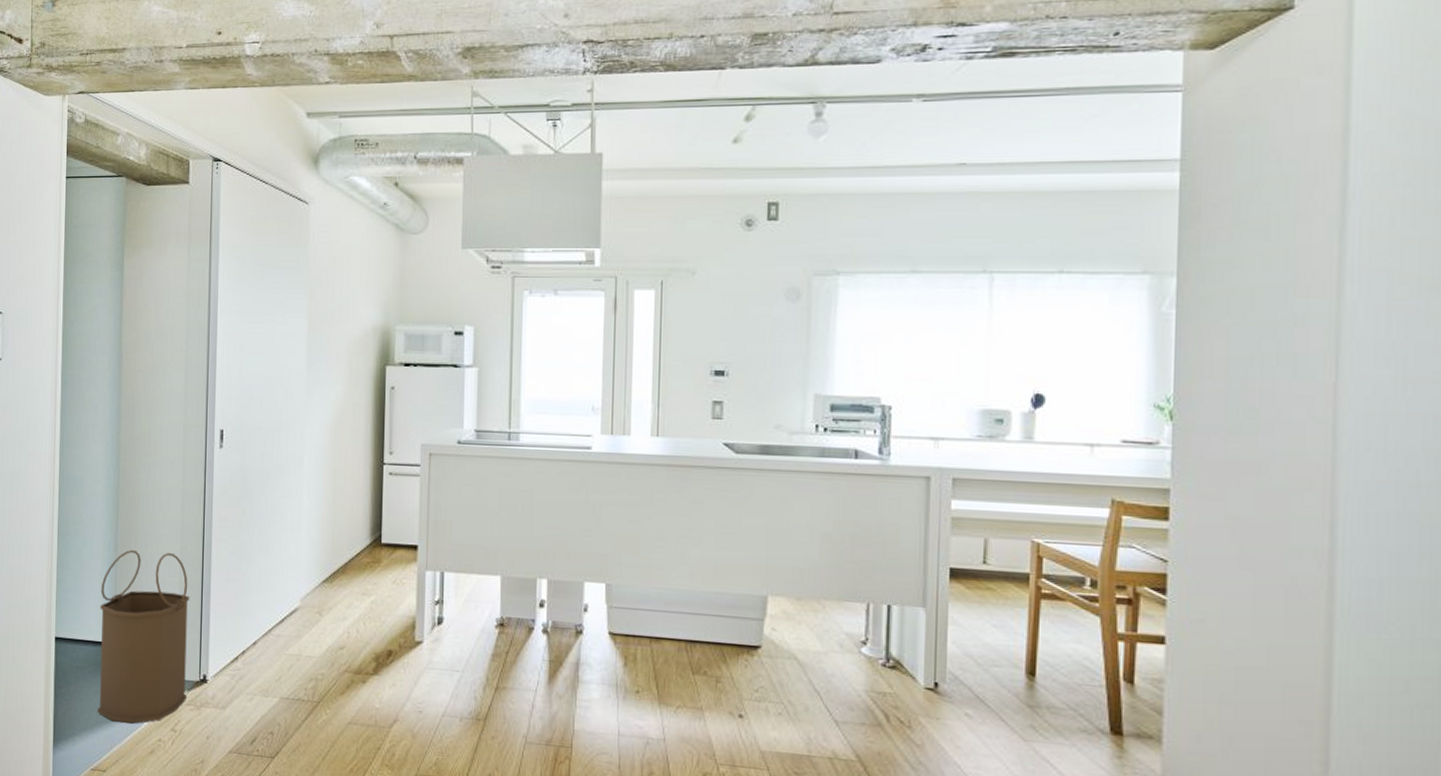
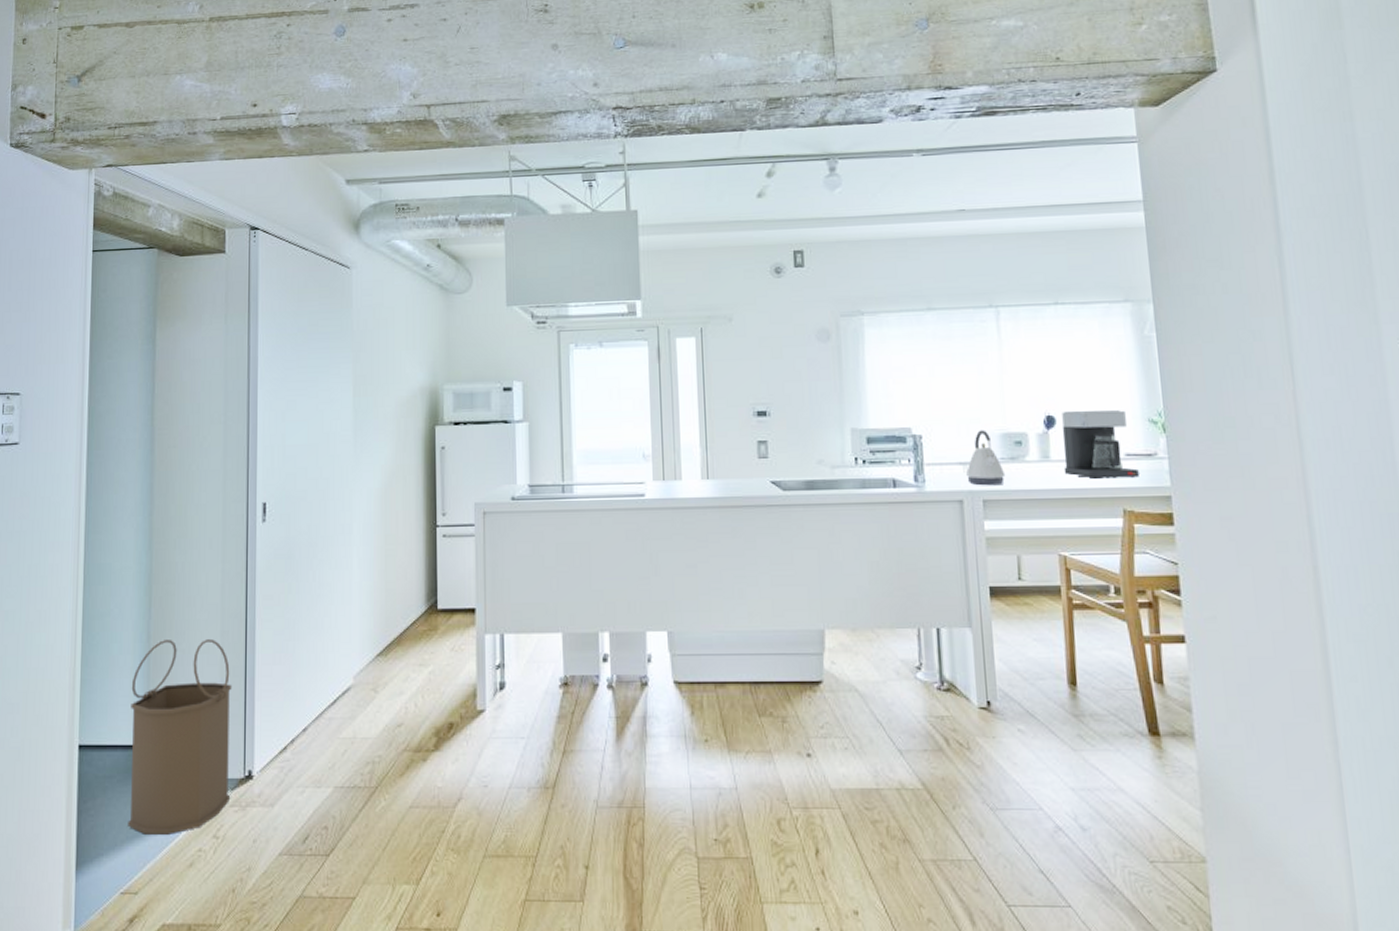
kettle: none [937,404,981,464] -> present [966,430,1006,486]
coffee maker: none [1048,391,1135,467] -> present [1062,410,1139,479]

